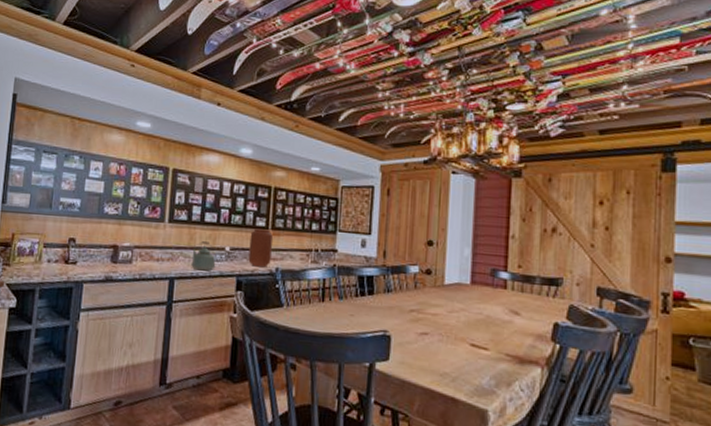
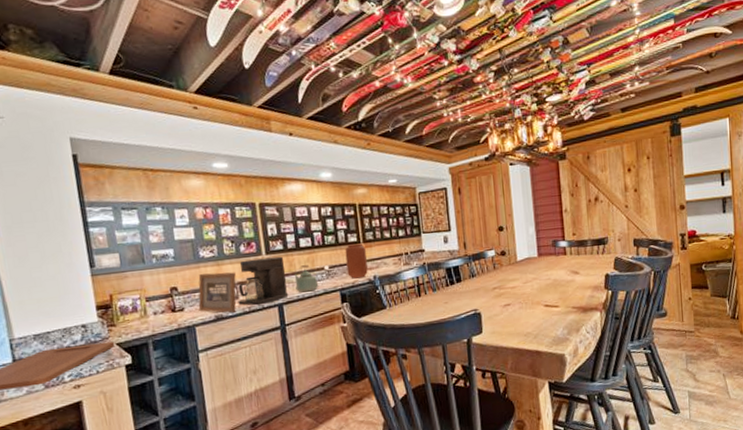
picture frame: none [90,230,134,277] -> present [198,272,237,313]
coffee maker: none [130,224,186,275] -> present [238,256,289,306]

